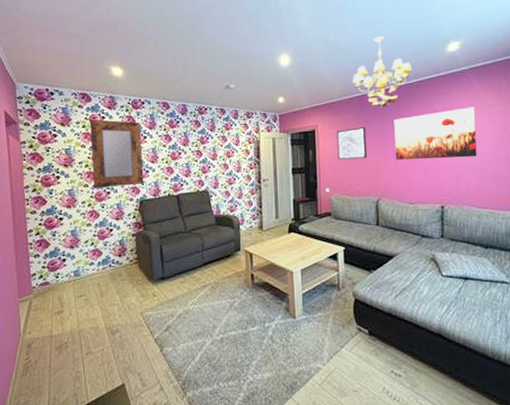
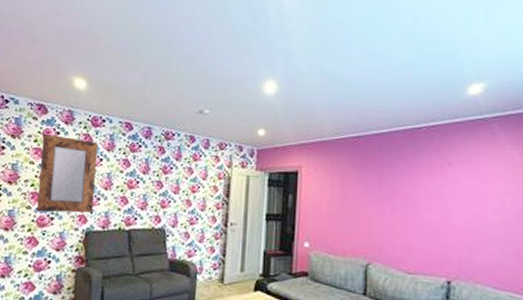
wall art: present [336,127,368,160] -> none [323,173,360,212]
chandelier: present [352,36,413,108] -> none [348,70,423,154]
wall art: present [394,106,477,160] -> none [393,162,499,225]

